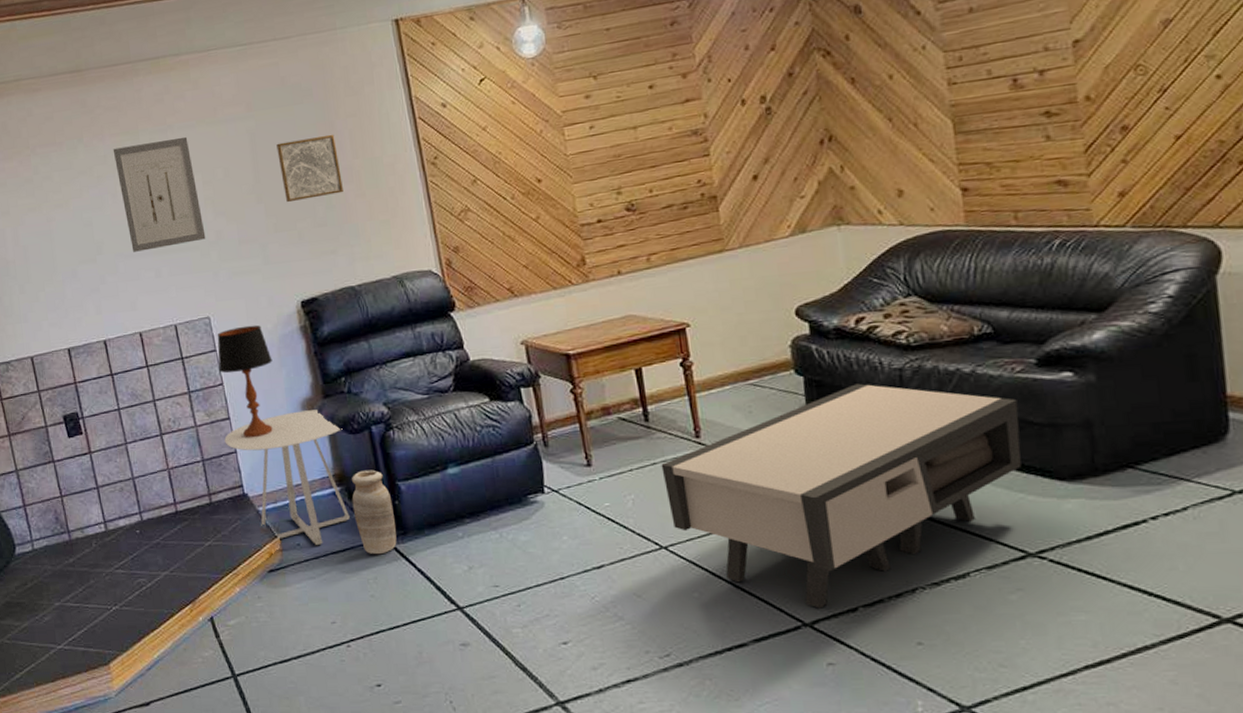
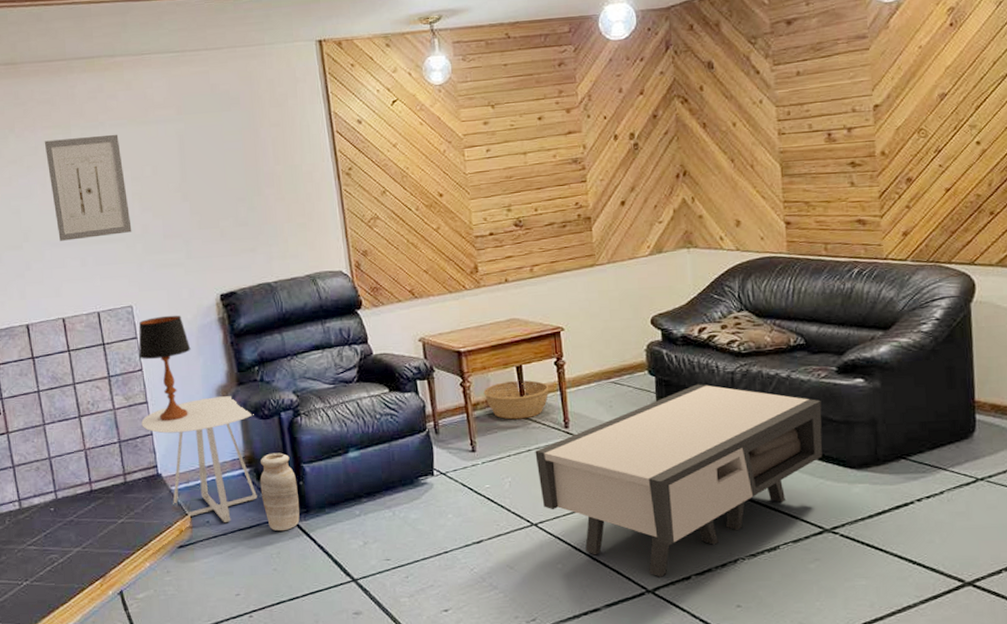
wall art: present [276,134,343,203] -> none [204,141,264,202]
basket: none [597,384,675,430] -> present [483,380,549,420]

